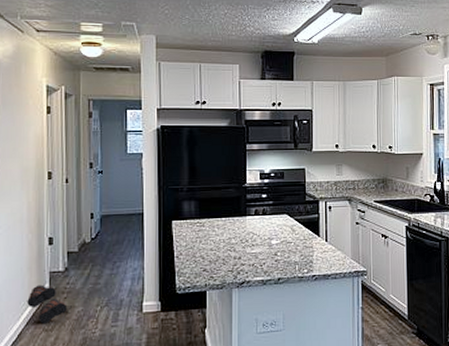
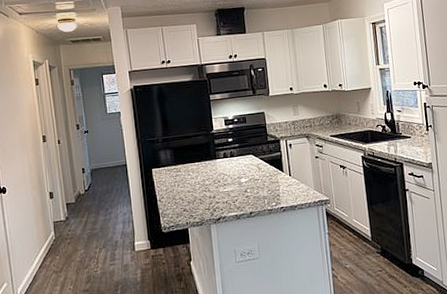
boots: present [27,284,72,323] -> none [37,233,75,266]

